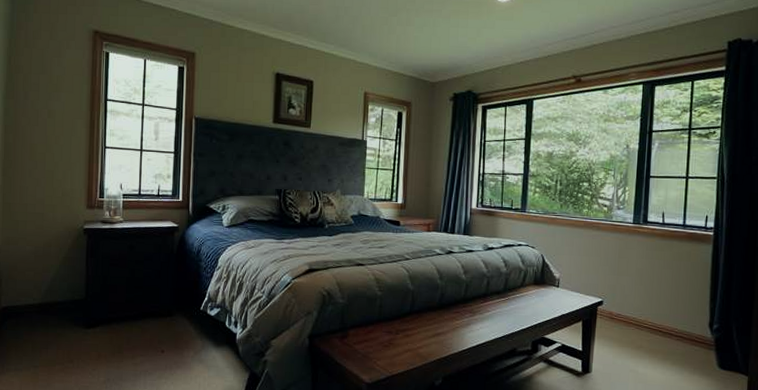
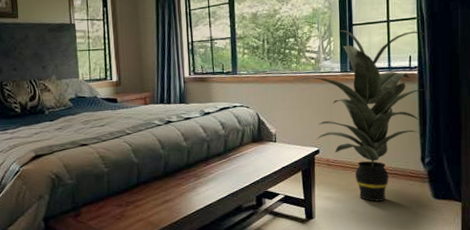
indoor plant: none [588,181,726,364] -> present [298,30,427,202]

